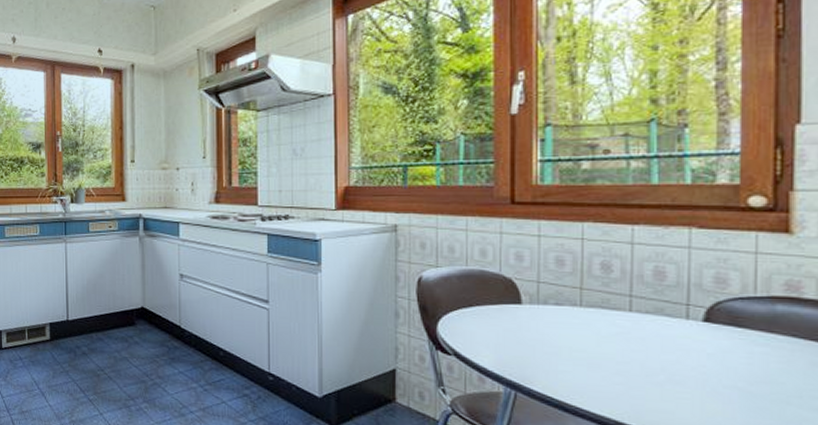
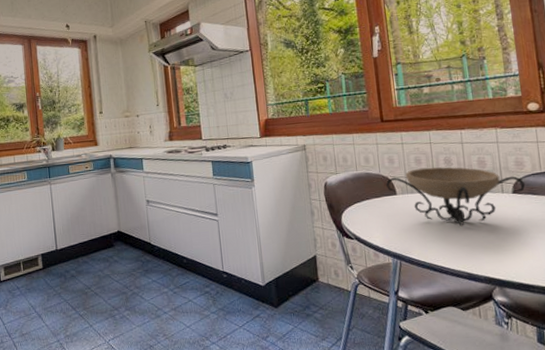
decorative bowl: none [508,271,727,359] -> present [386,167,526,228]

